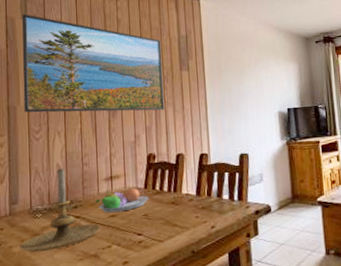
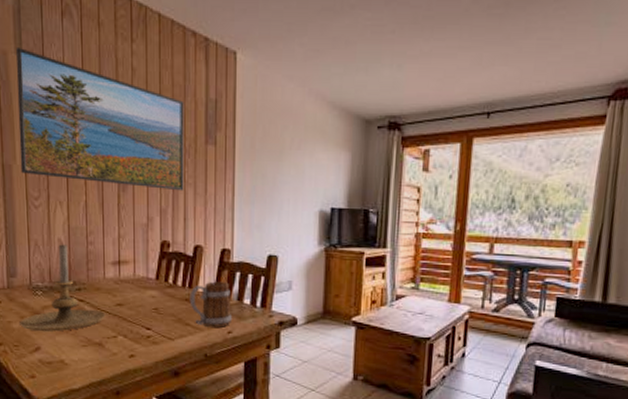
fruit bowl: present [95,187,149,213] -> none [100,276,160,302]
mug: none [175,182,214,226] -> present [189,281,233,328]

